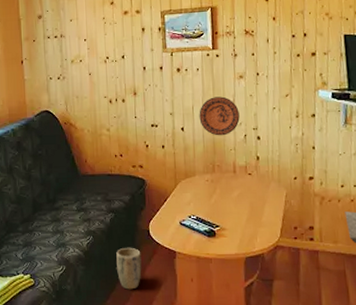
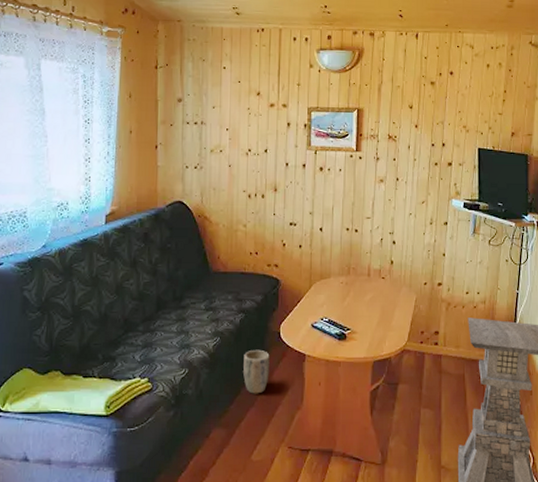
decorative plate: present [199,96,240,136] -> none [338,199,377,238]

